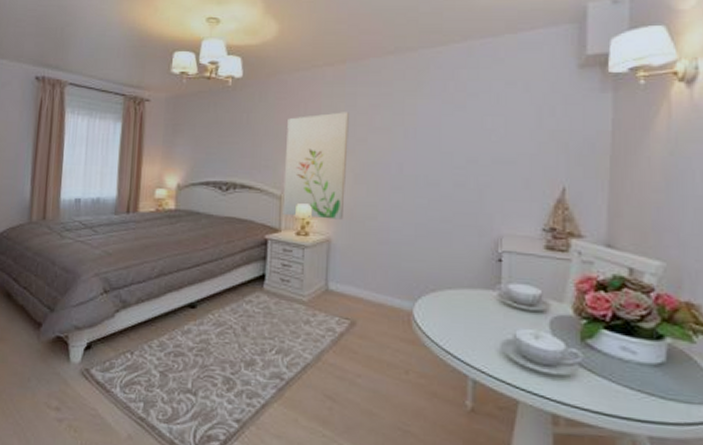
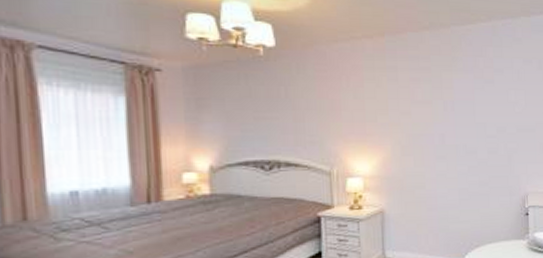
wall art: present [282,112,349,220] -> none [330,85,394,191]

